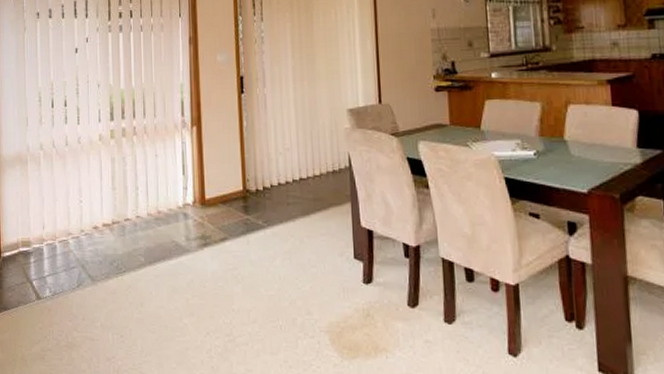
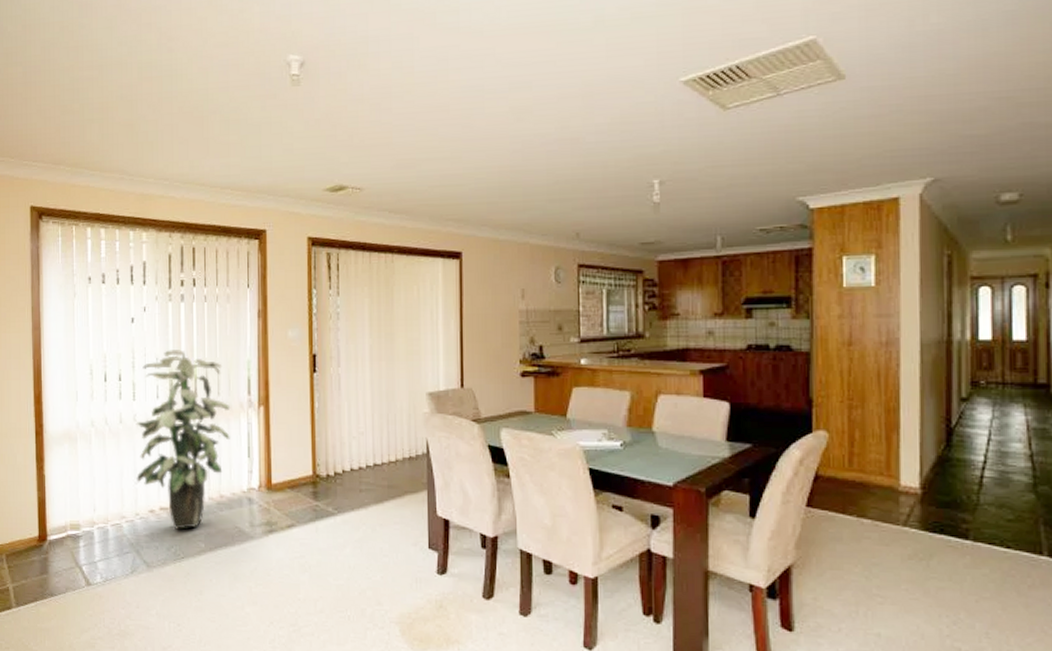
indoor plant: none [80,76,166,245] -> present [136,350,231,530]

